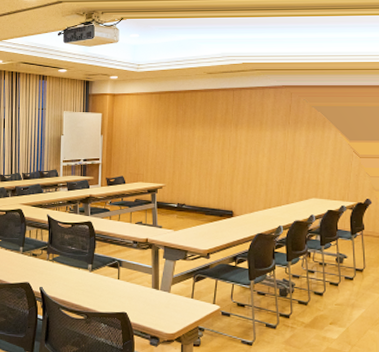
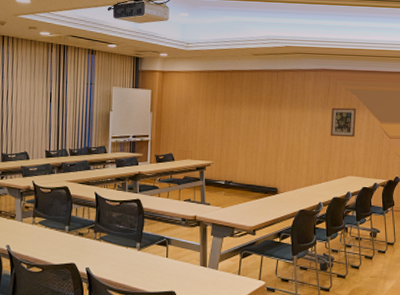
wall art: none [291,126,322,158] -> present [330,107,357,138]

